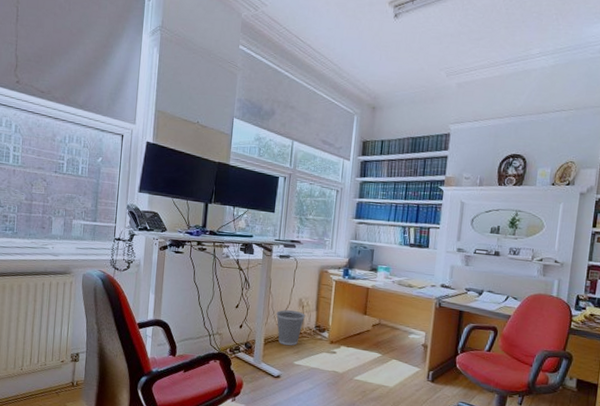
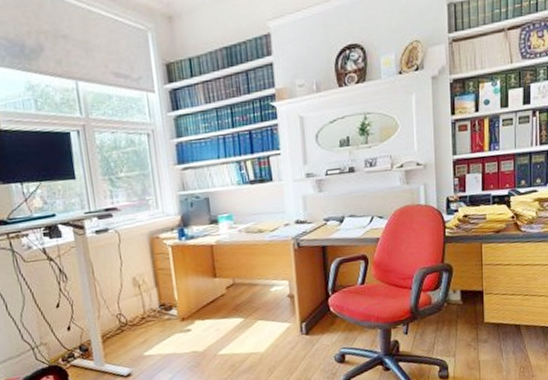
wastebasket: present [276,310,305,346] -> none [108,293,145,338]

